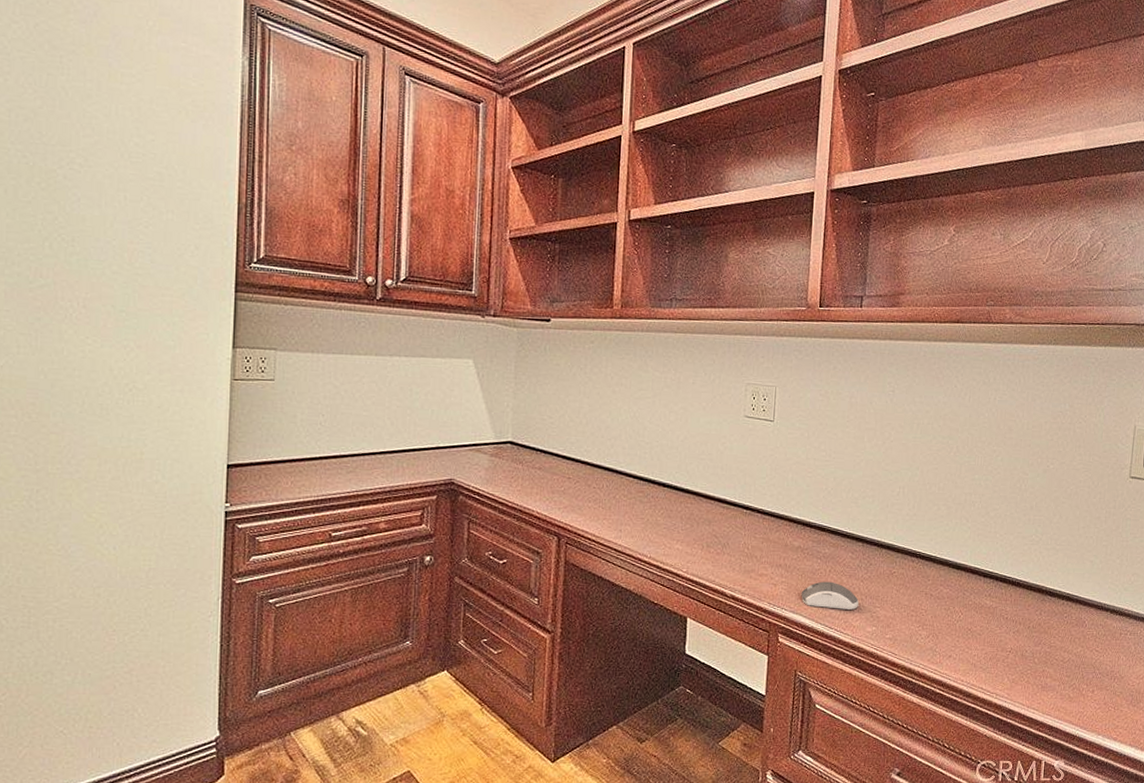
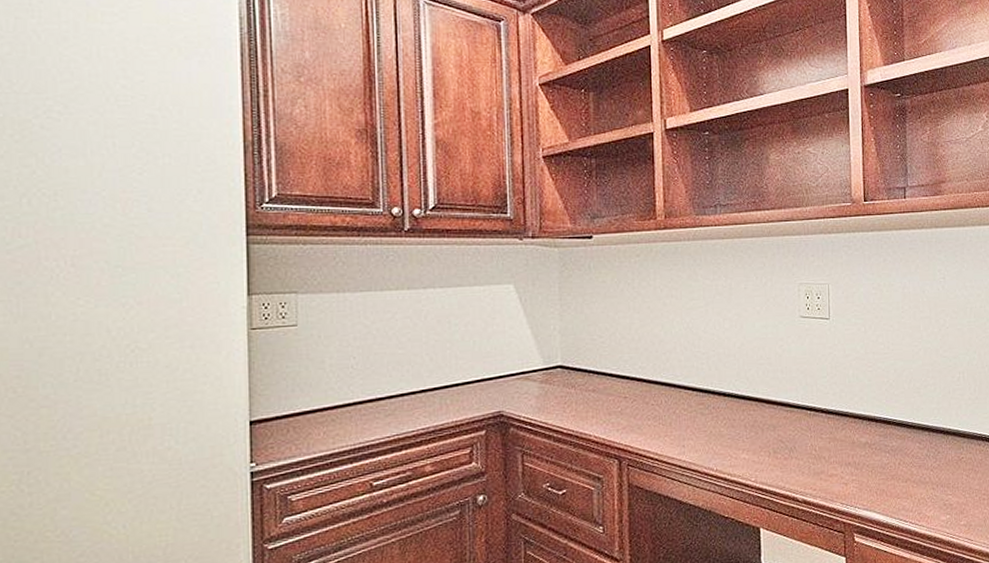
computer mouse: present [801,581,859,610] -> none [873,474,931,502]

